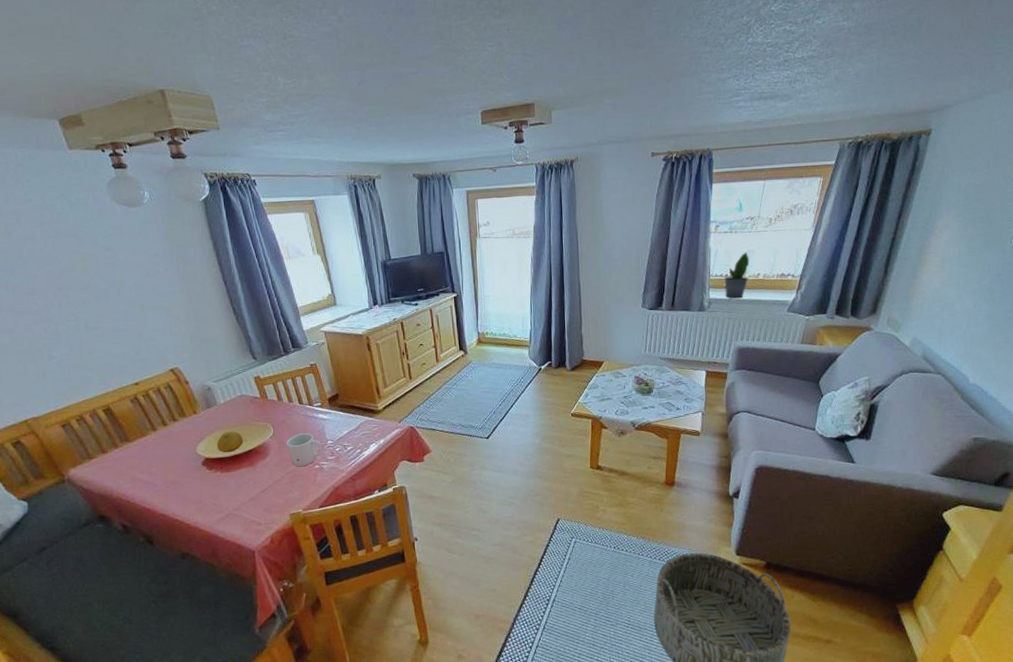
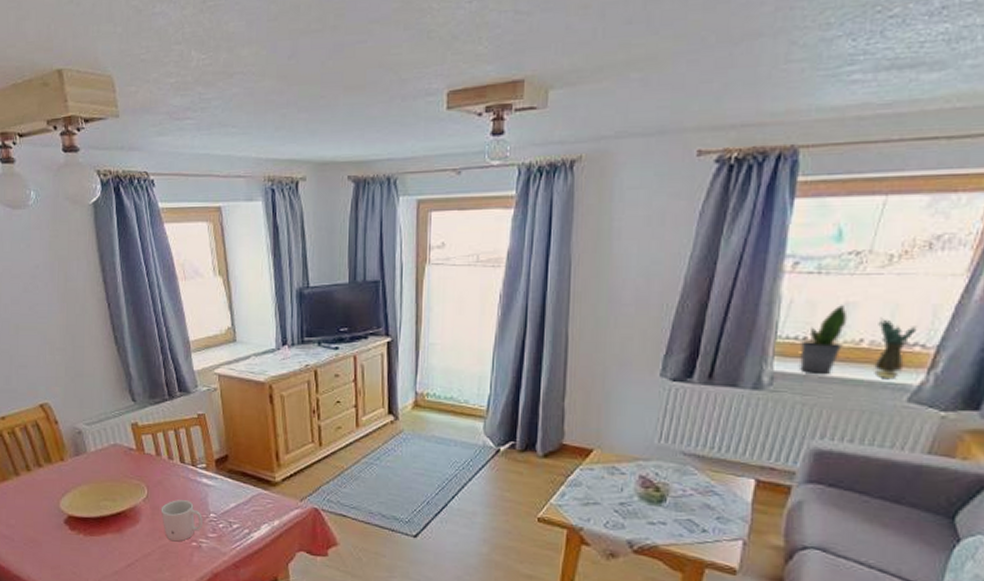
fruit: present [216,431,243,453] -> none [82,486,112,513]
vase: none [767,259,789,298] -> present [874,317,918,378]

